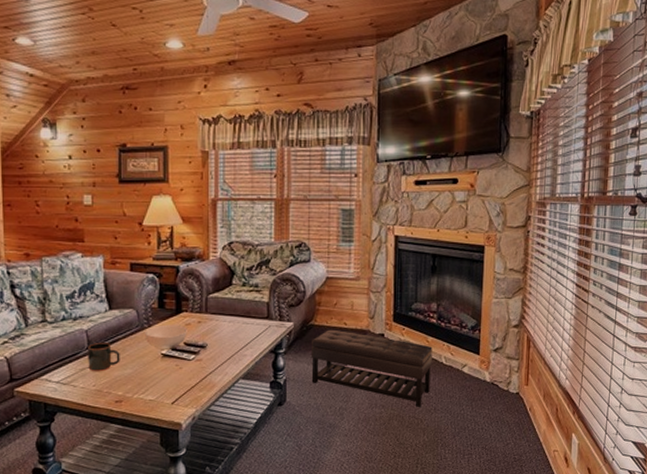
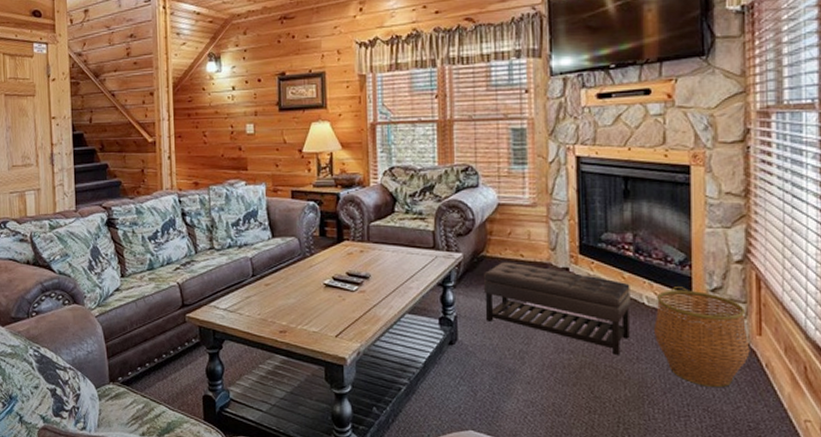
mug: present [87,342,120,372] -> none [251,270,284,301]
bowl: present [143,324,187,350] -> none [306,253,350,279]
basket: none [448,348,519,430] -> present [653,287,750,388]

